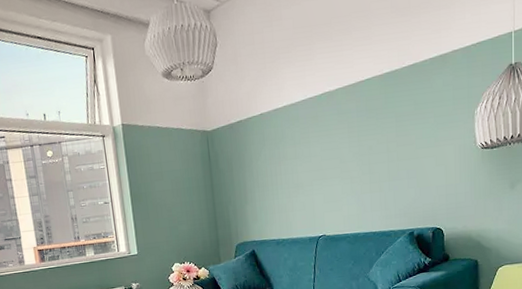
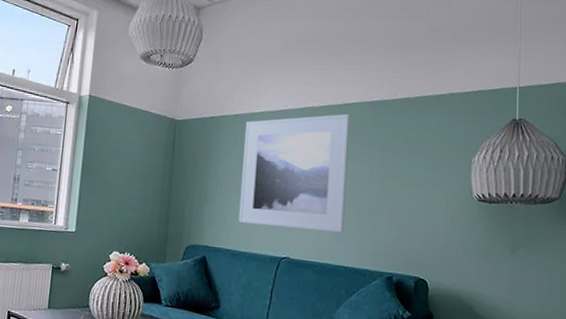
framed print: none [270,91,369,214] -> present [238,113,349,233]

